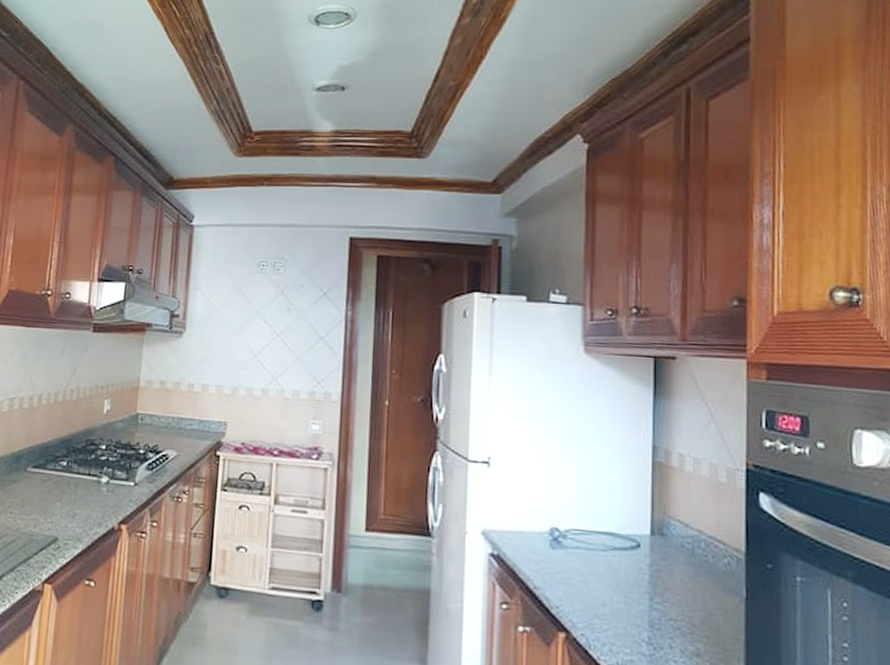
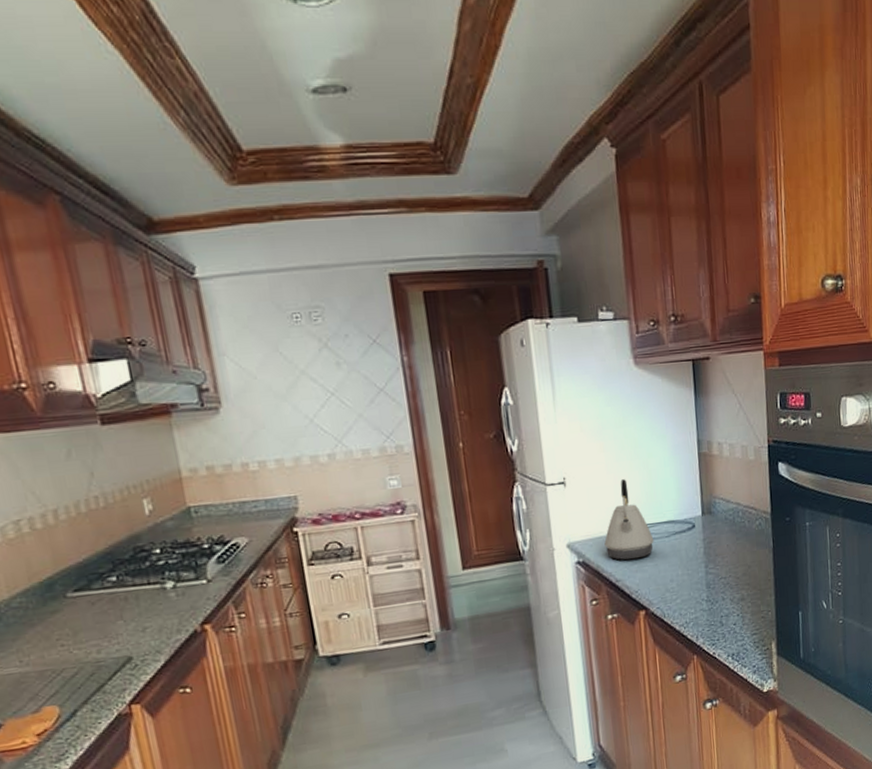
kettle: none [525,472,586,569] -> present [604,479,654,561]

